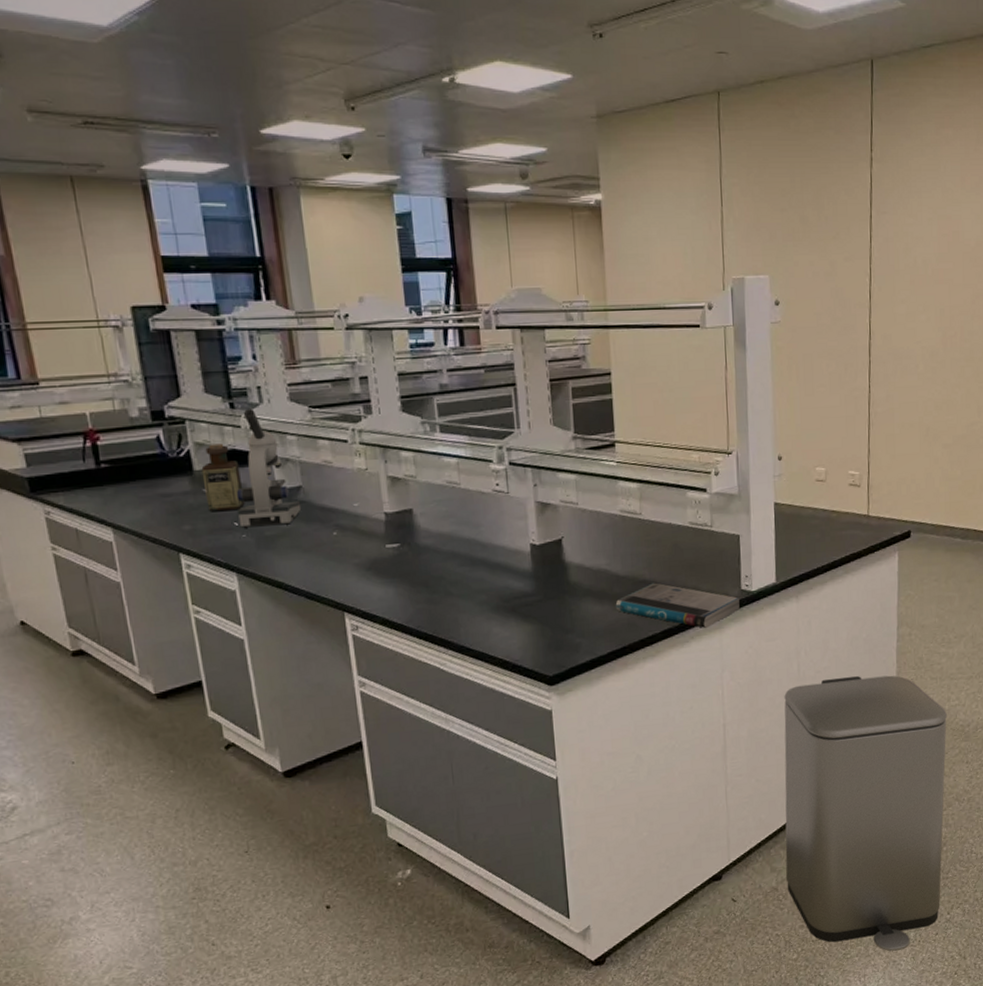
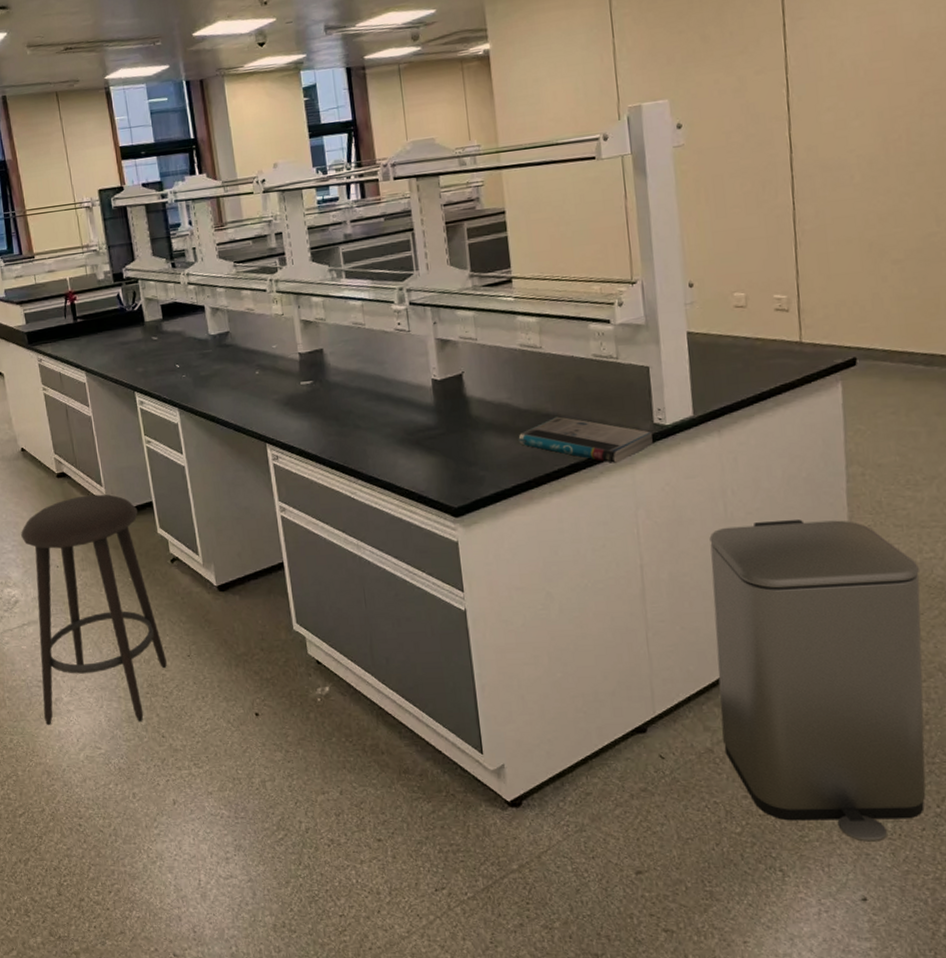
stool: none [20,674,219,950] -> present [21,494,167,725]
bottle: present [201,443,245,512] -> none [150,297,185,357]
microscope: present [236,409,302,528] -> none [177,267,230,369]

